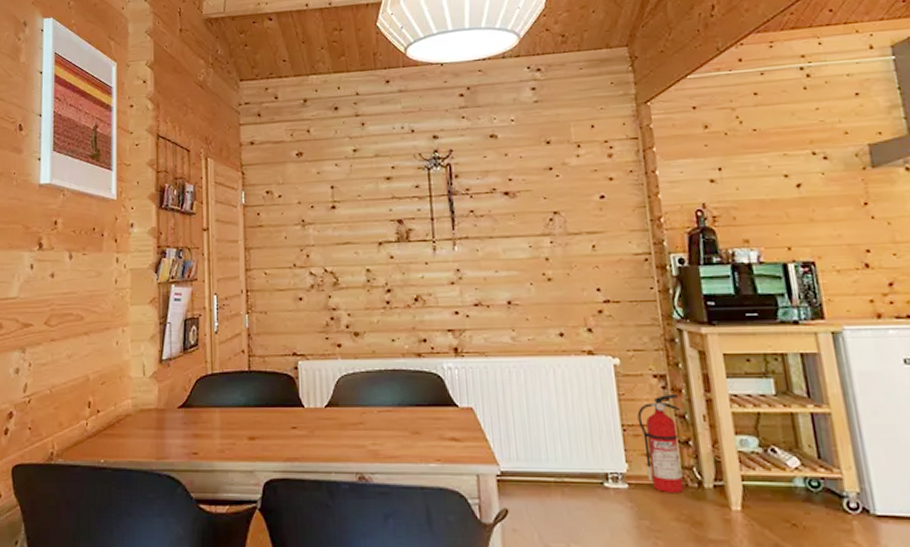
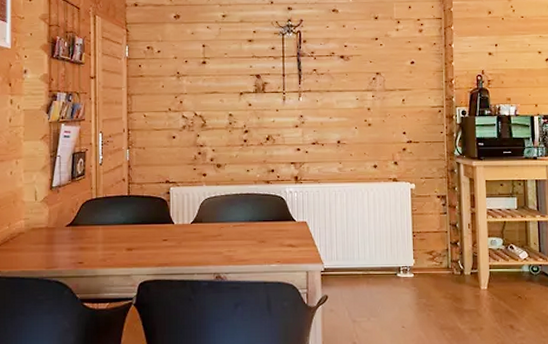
fire extinguisher: present [637,393,684,492] -> none [424,209,454,279]

